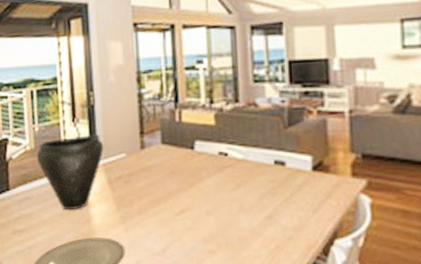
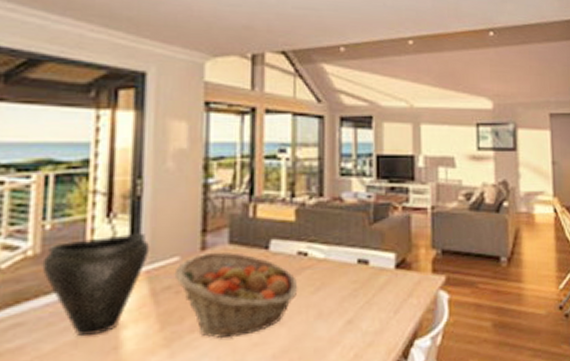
fruit basket: none [123,150,221,221] -> present [174,252,298,339]

